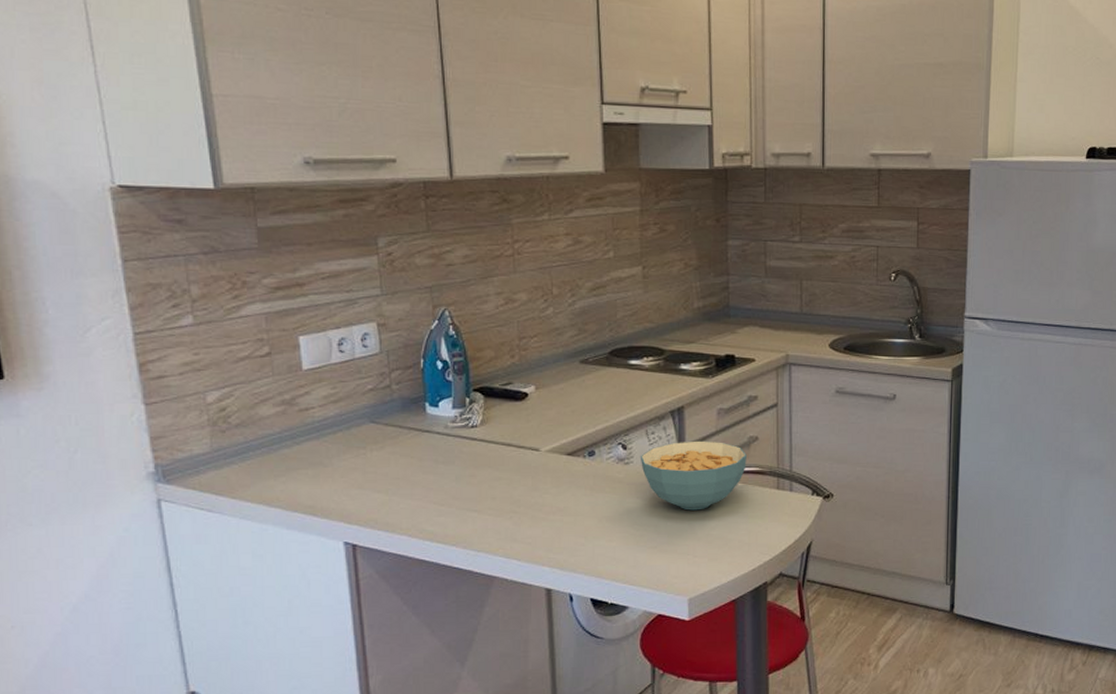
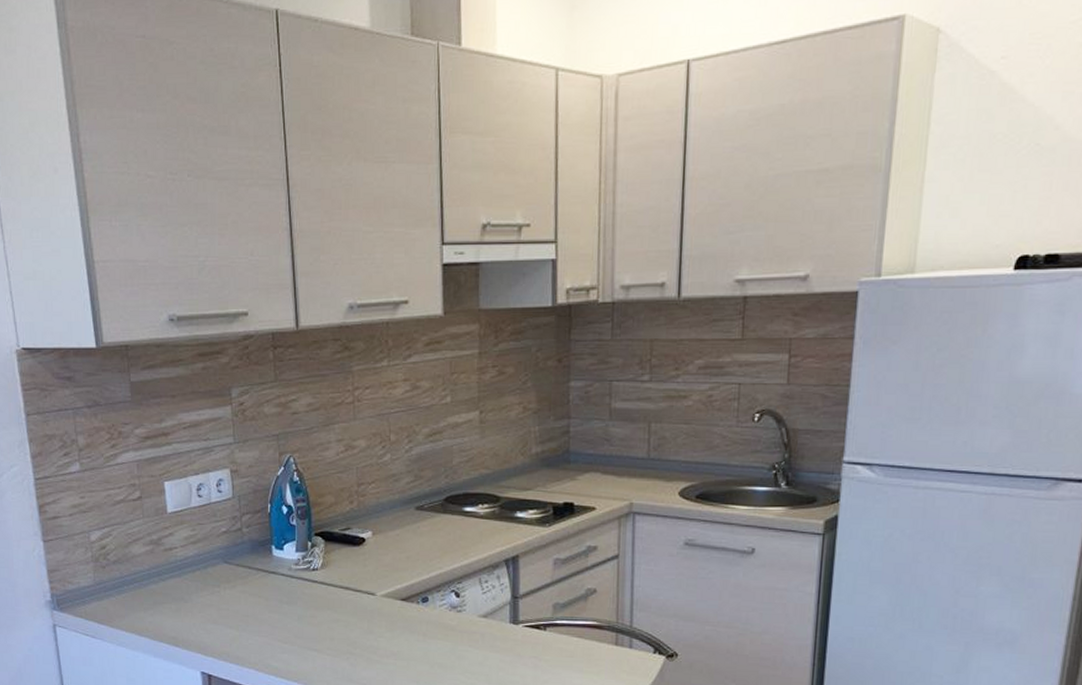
cereal bowl: present [640,440,747,511] -> none [472,591,584,662]

